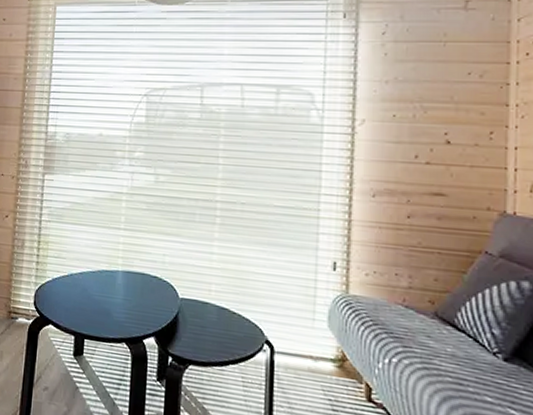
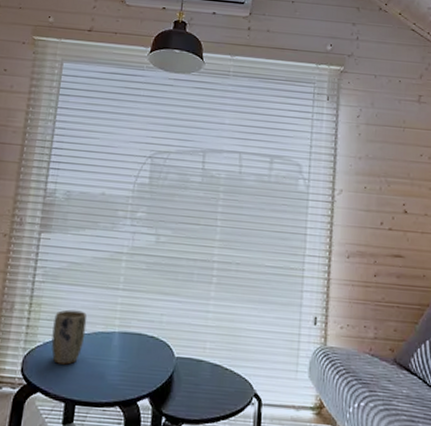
plant pot: none [59,248,91,300] -> present [51,309,87,365]

